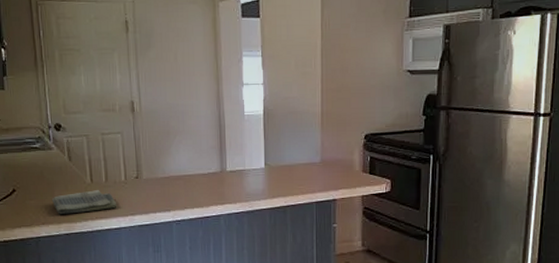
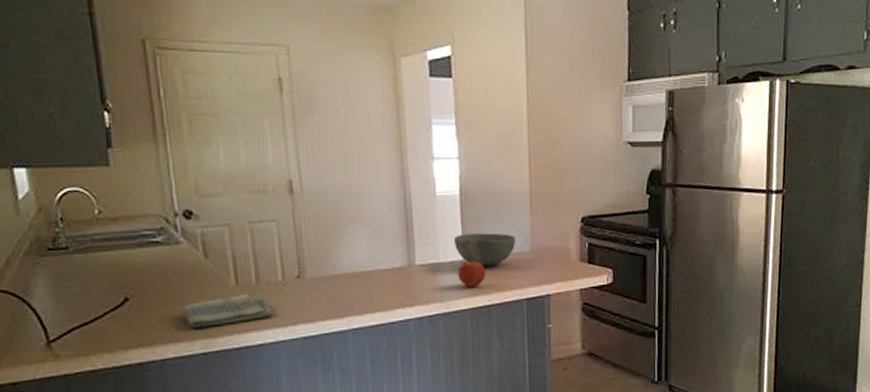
bowl: none [258,146,309,174] -> present [454,233,516,266]
apple: none [260,168,283,192] -> present [458,260,486,289]

